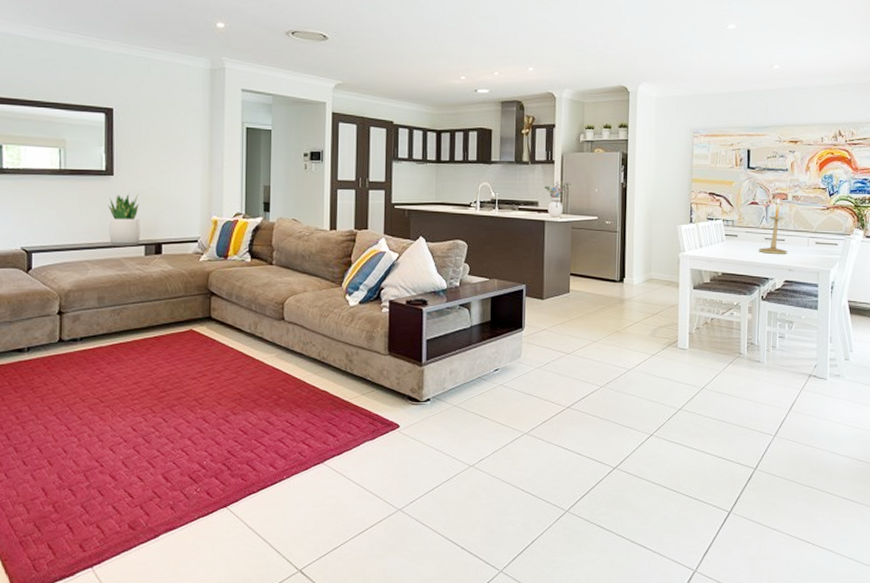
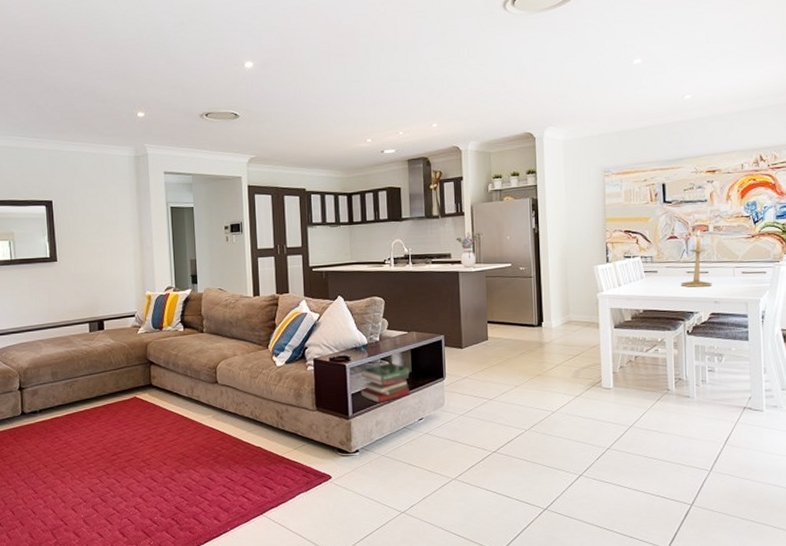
planter: present [108,193,140,247] -> none [54,276,84,326]
books: none [436,310,488,352] -> present [360,363,410,404]

